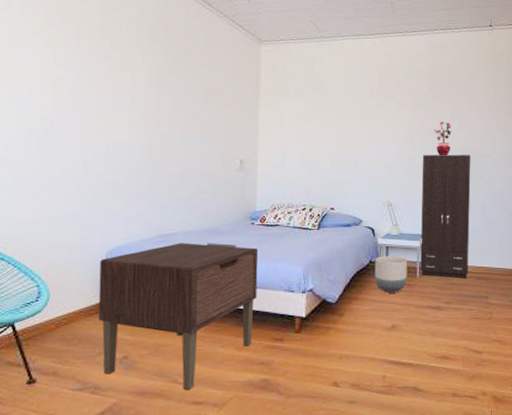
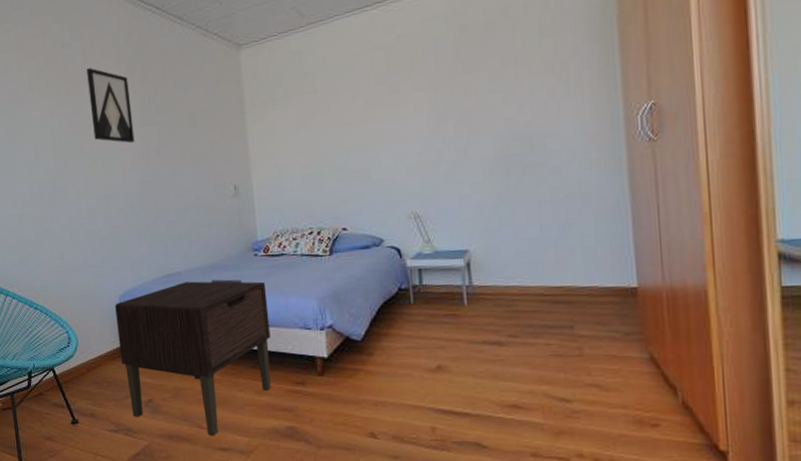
wall art: none [102,27,148,107] -> present [86,67,135,144]
planter: present [374,256,408,293] -> none [405,279,452,327]
cabinet: present [420,154,471,279] -> none [455,137,540,304]
potted plant: present [434,121,452,156] -> none [468,97,496,145]

